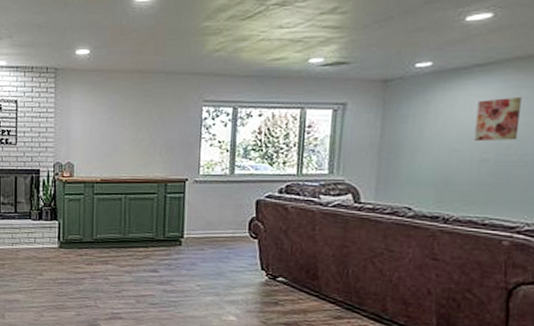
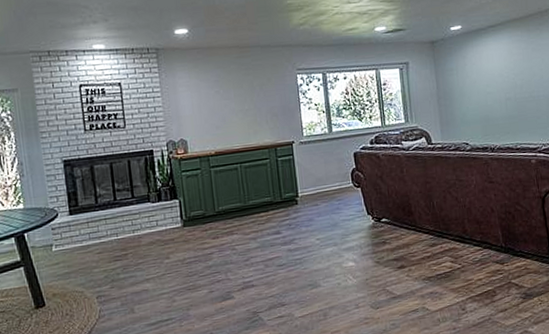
wall art: present [473,97,521,140] -> none [496,49,526,84]

